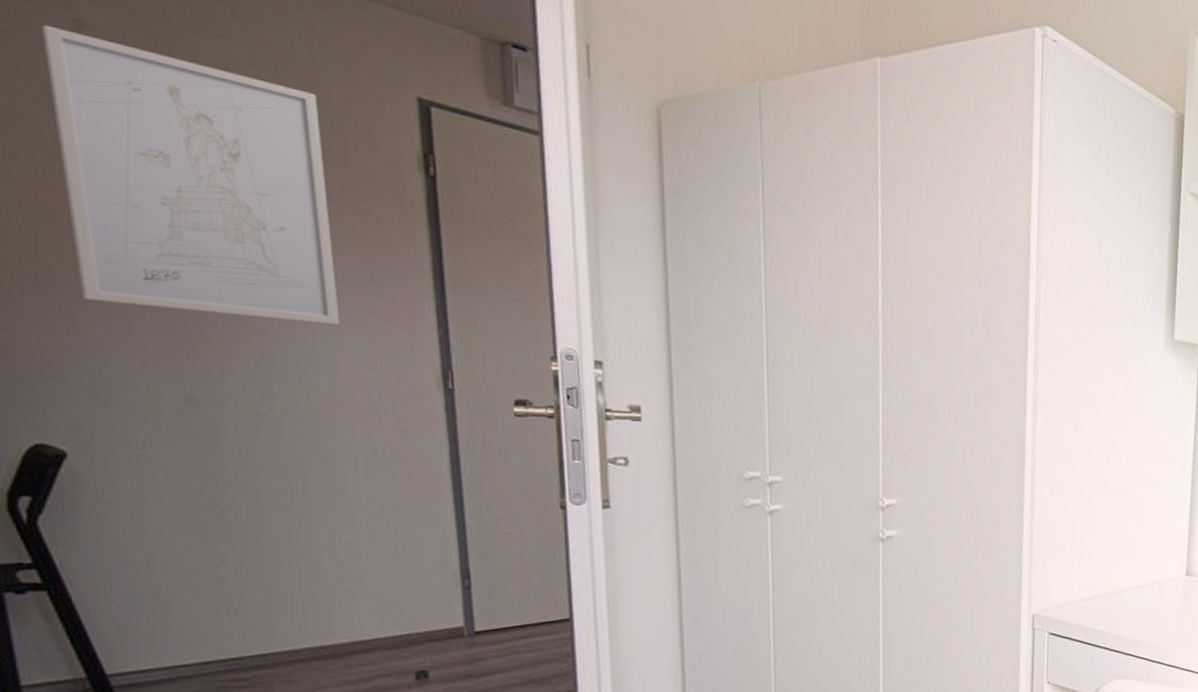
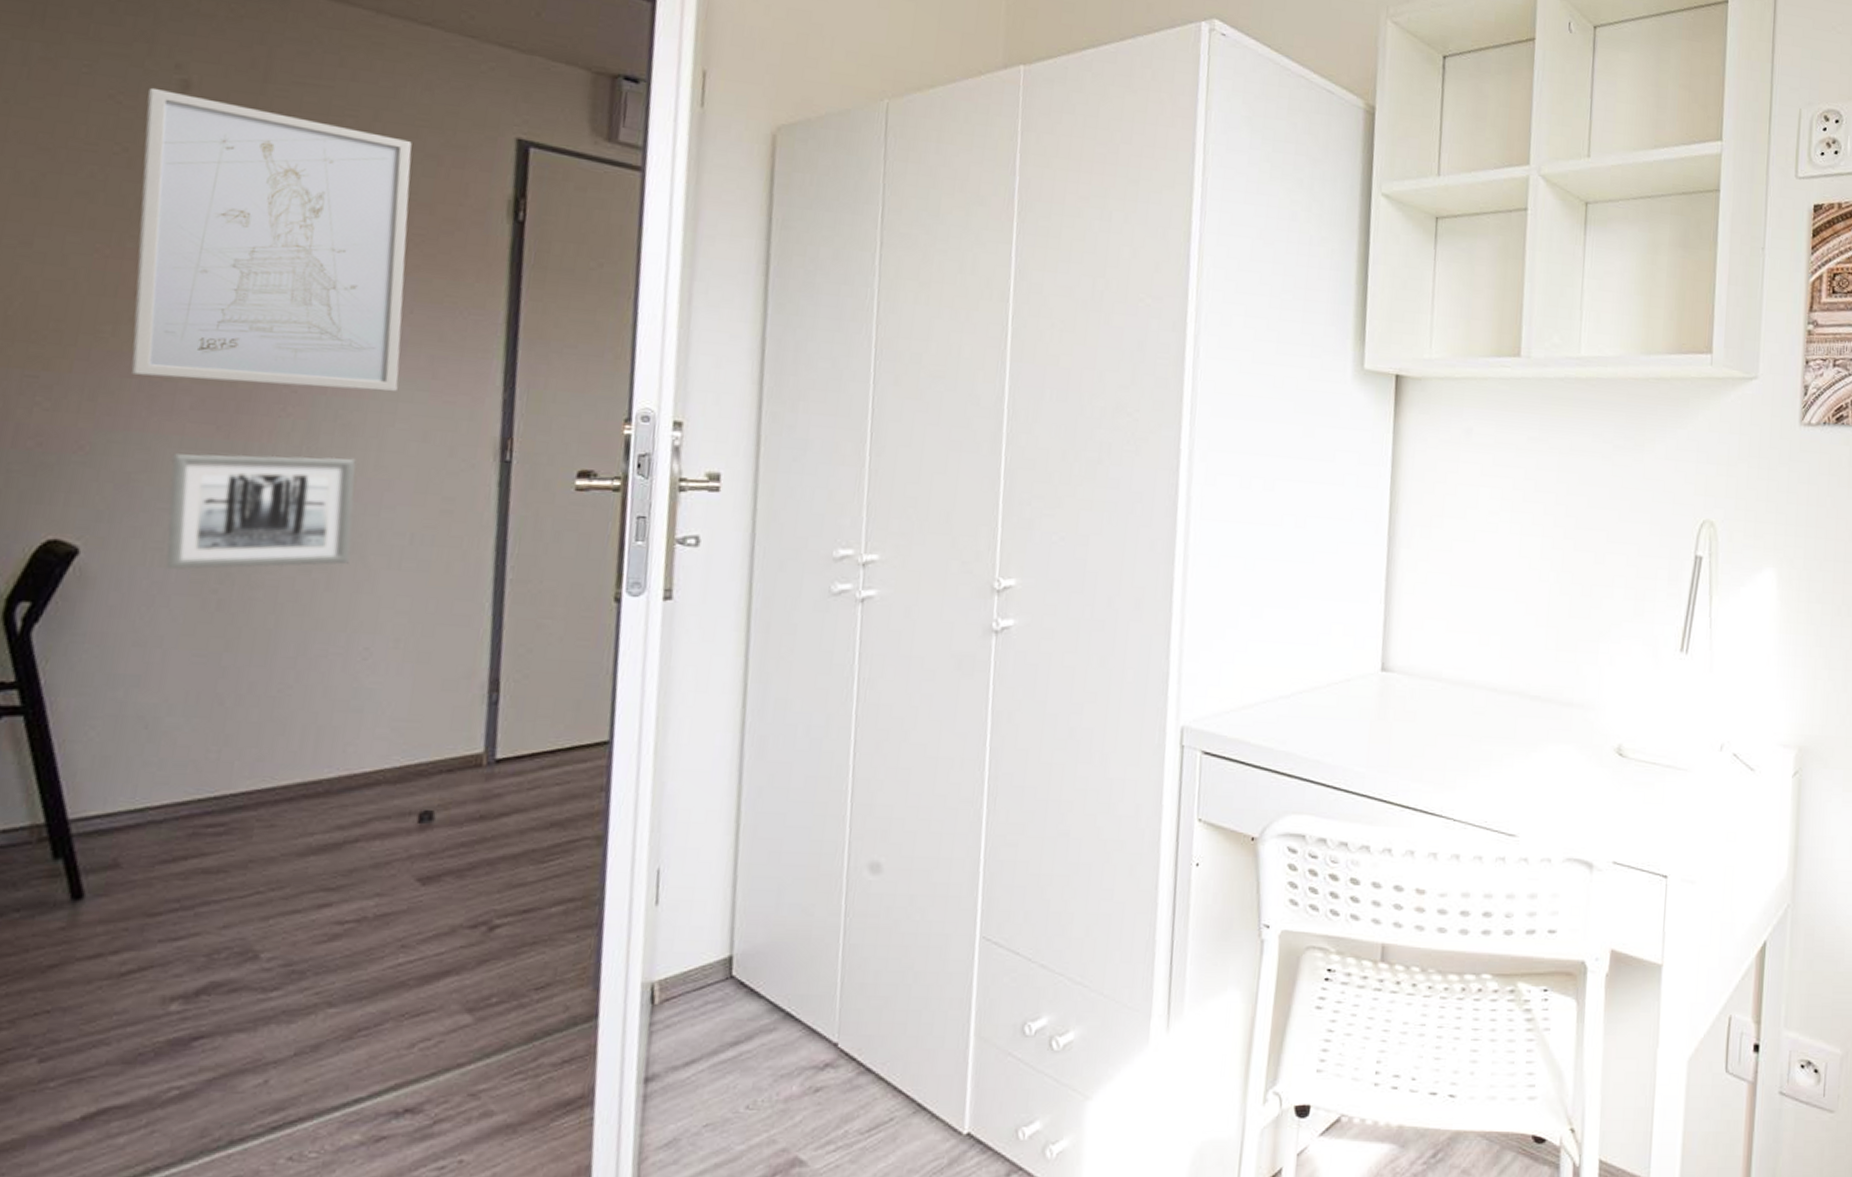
wall art: none [137,372,320,473] -> present [165,453,357,571]

